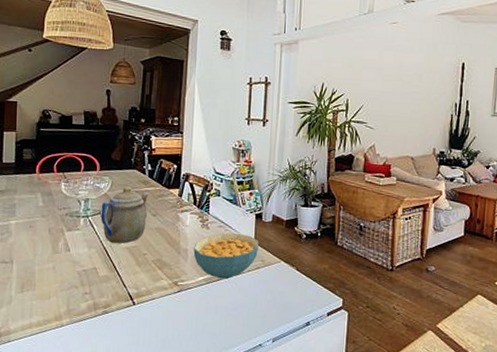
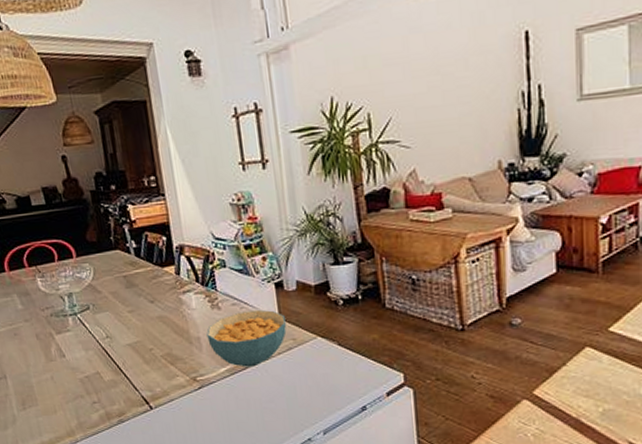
teapot: present [101,186,149,244] -> none [88,272,145,341]

